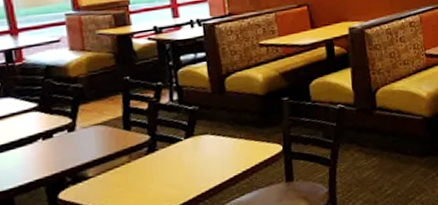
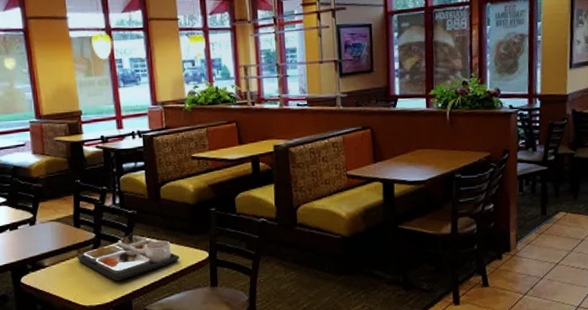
food tray: none [128,129,250,186] -> present [77,231,180,281]

